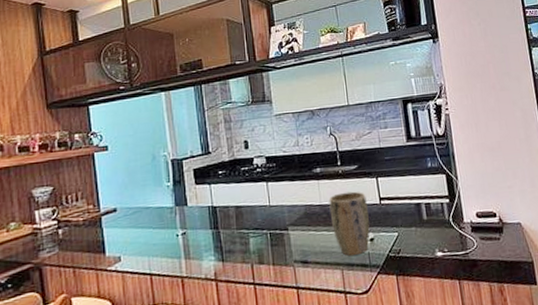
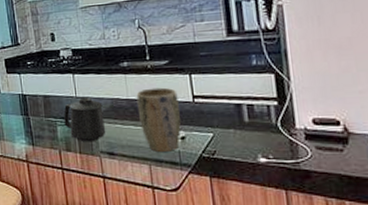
mug: none [256,205,300,253] -> present [63,97,106,142]

